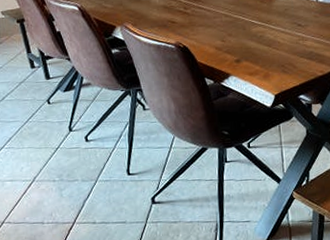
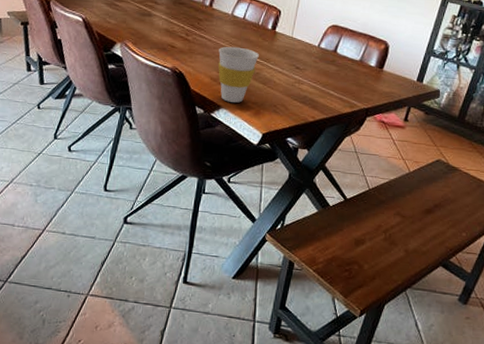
cup: none [219,13,260,69] -> present [218,46,259,103]

